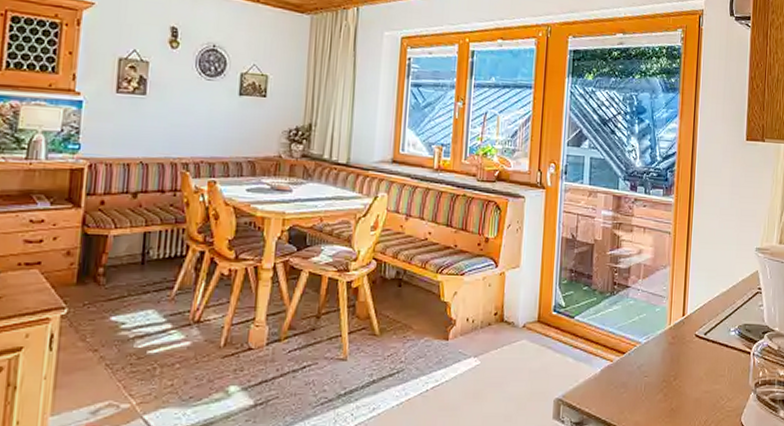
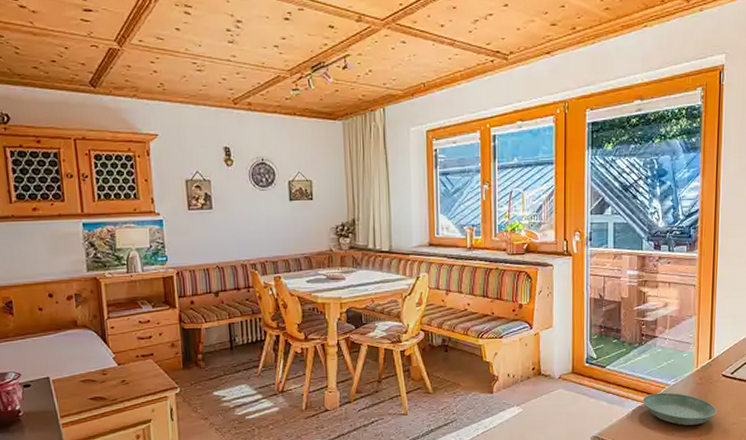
saucer: none [611,351,689,391] -> present [642,392,717,425]

